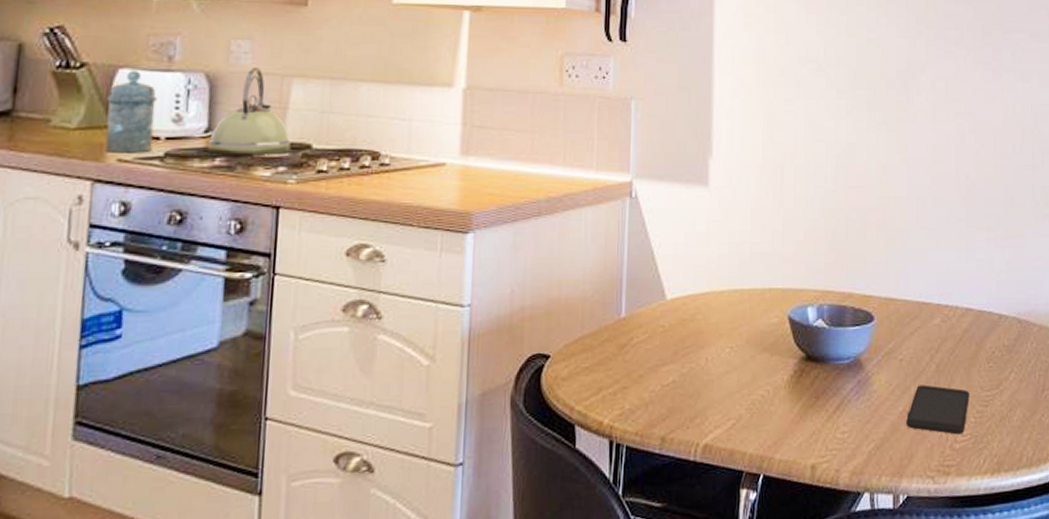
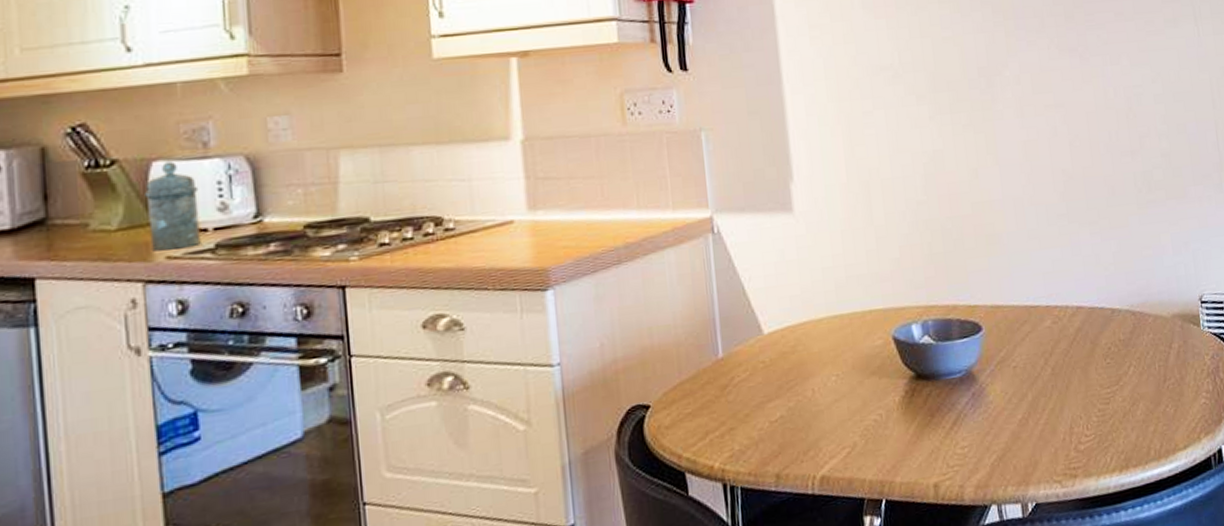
kettle: present [206,67,292,156] -> none [259,143,349,241]
mobile phone: present [906,385,969,435] -> none [1026,389,1090,436]

